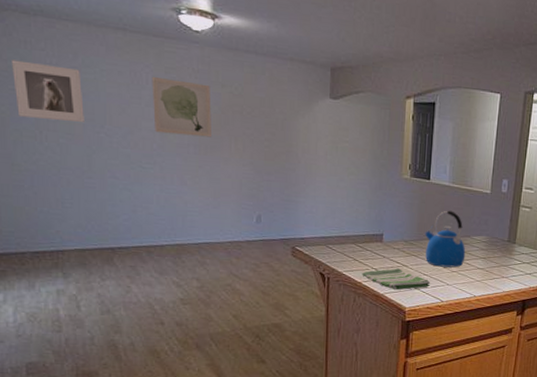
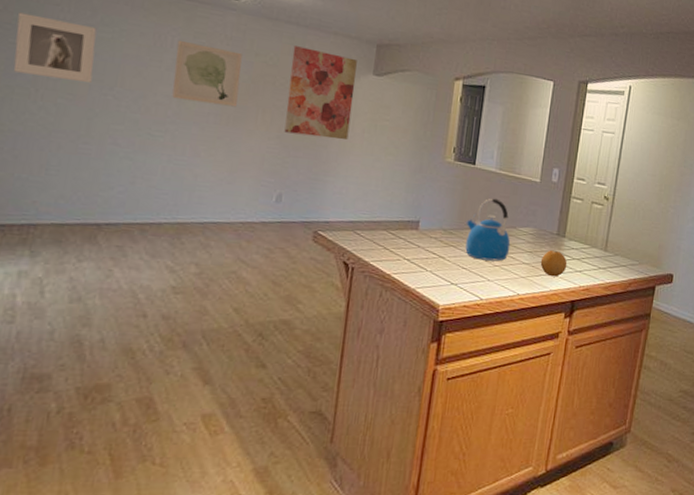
wall art: none [254,74,315,163] -> present [284,45,357,141]
dish towel: present [362,268,430,290] -> none [392,259,469,285]
fruit: none [493,255,518,280] -> present [540,249,567,277]

